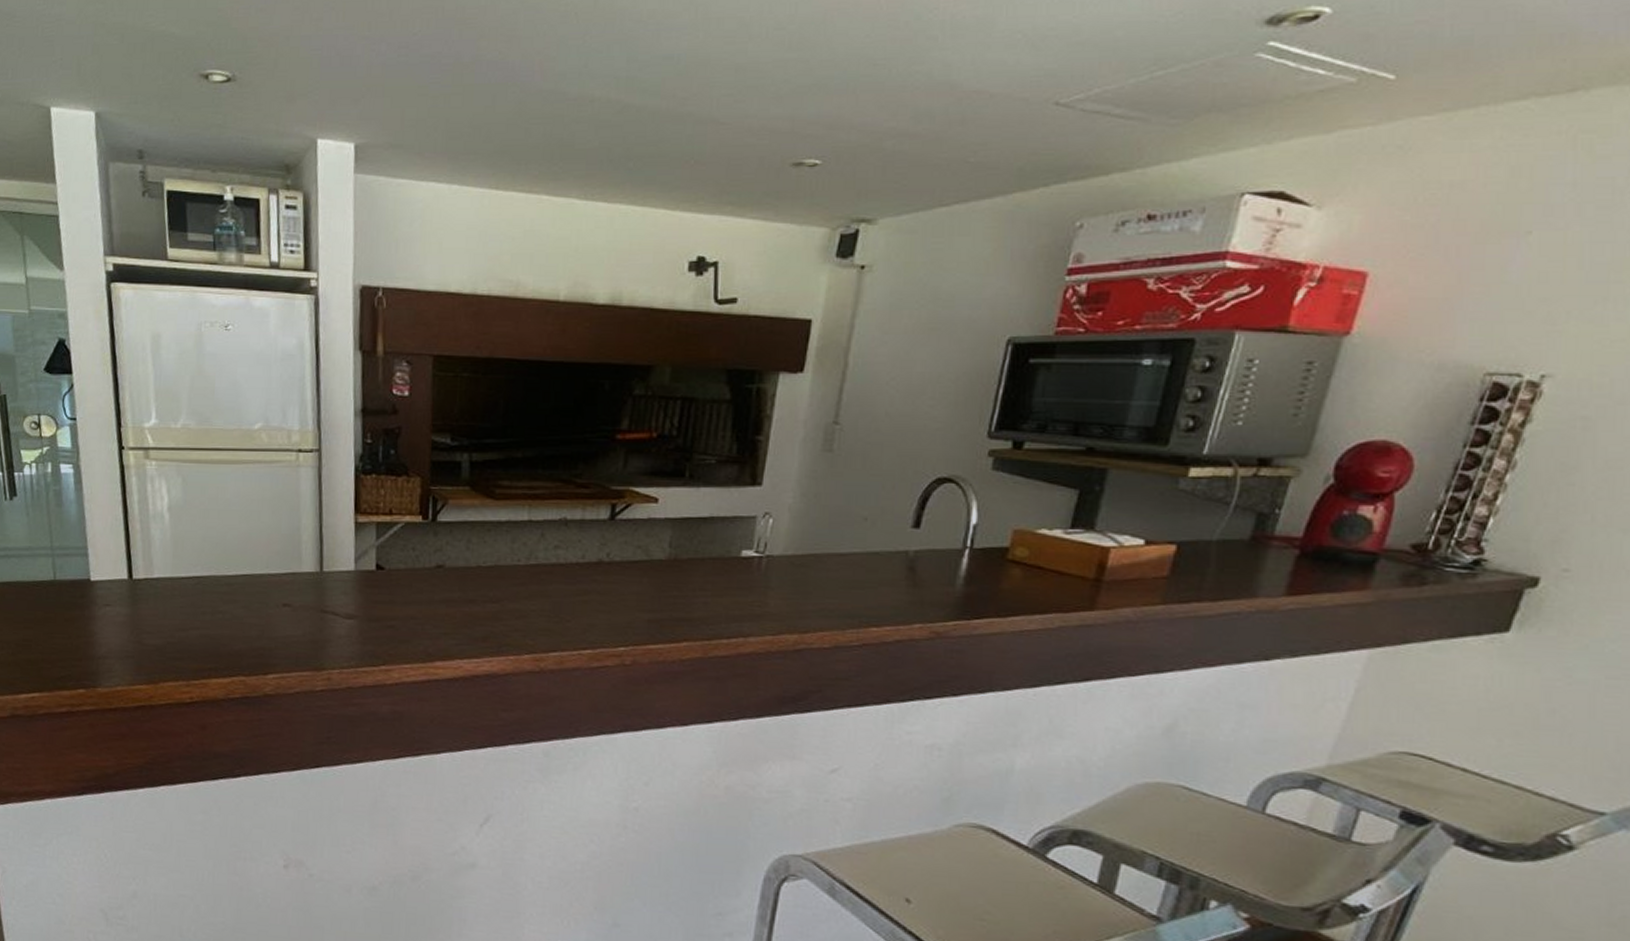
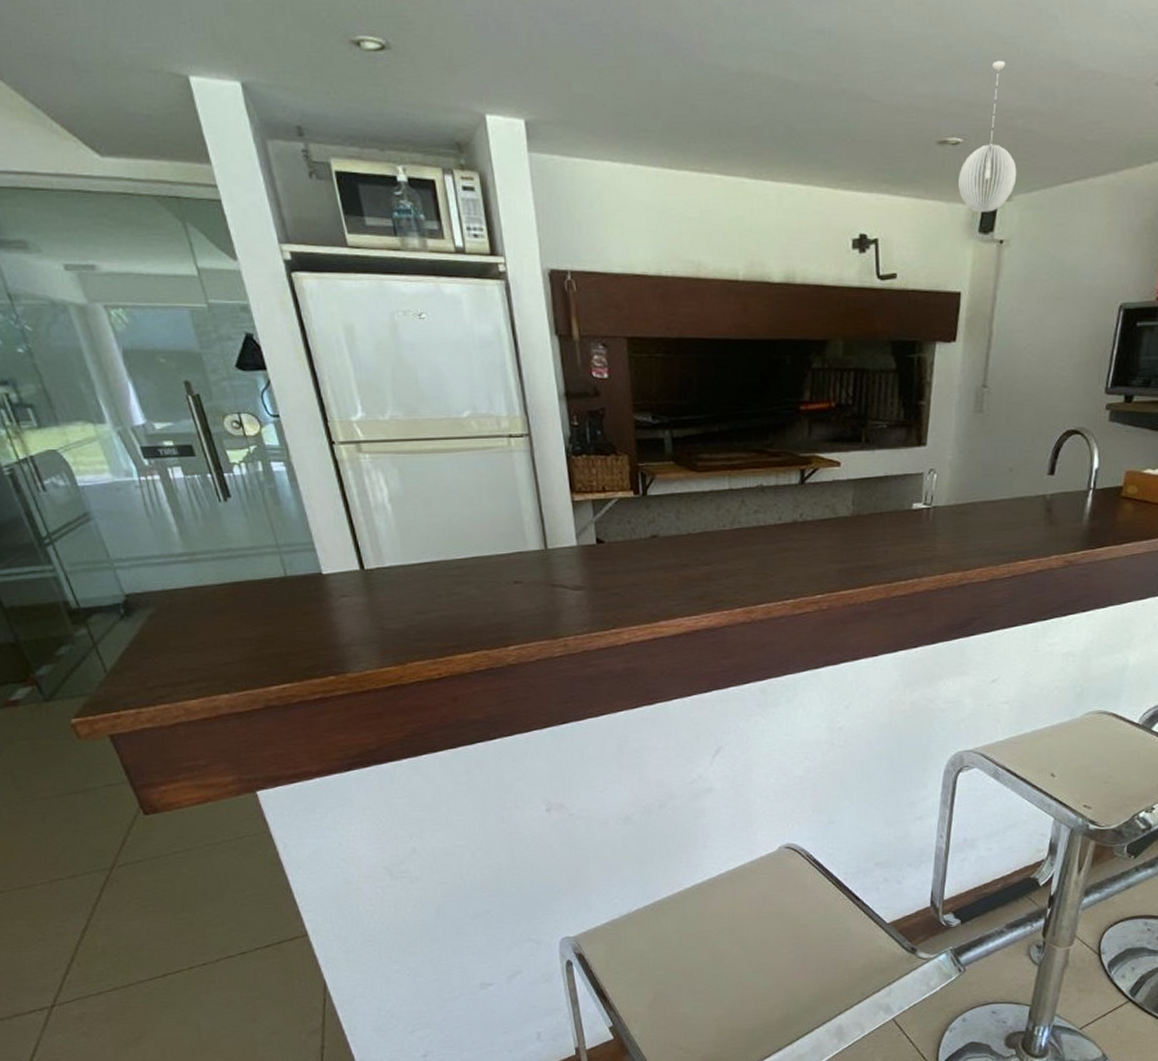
pendant light: none [814,82,884,236] -> present [959,60,1017,213]

